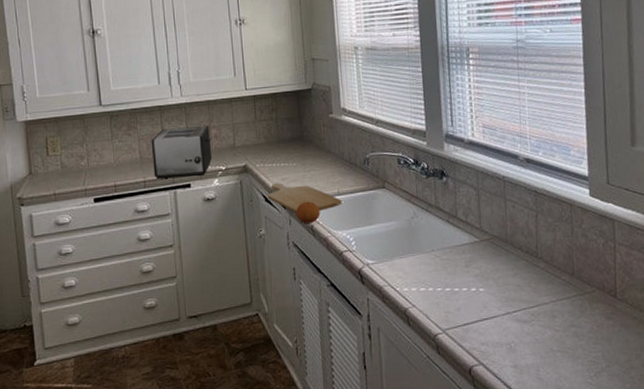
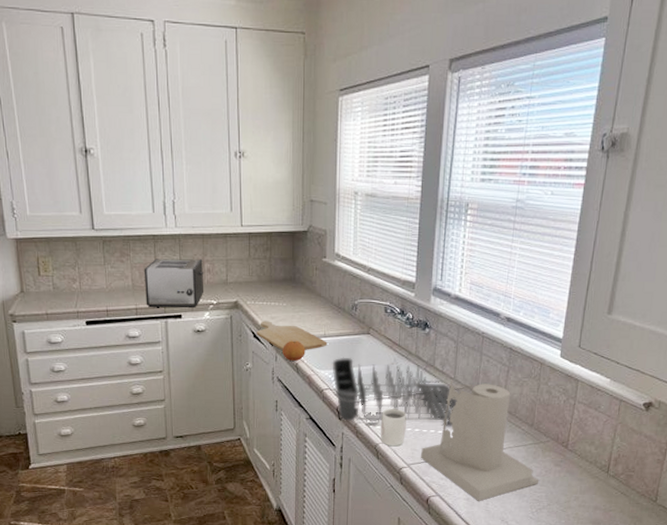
dish rack: none [349,214,490,288] -> present [332,357,461,426]
mug: none [407,267,436,311] -> present [380,409,407,447]
paper towel roll: none [455,230,592,368] -> present [420,380,539,501]

